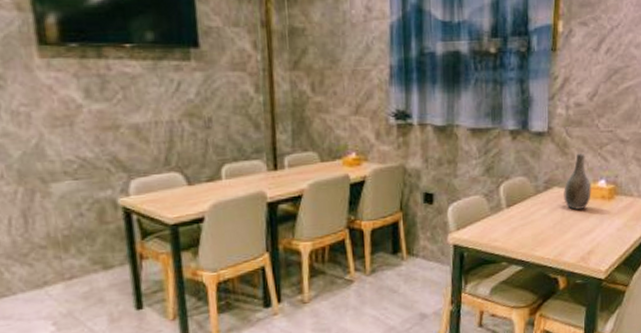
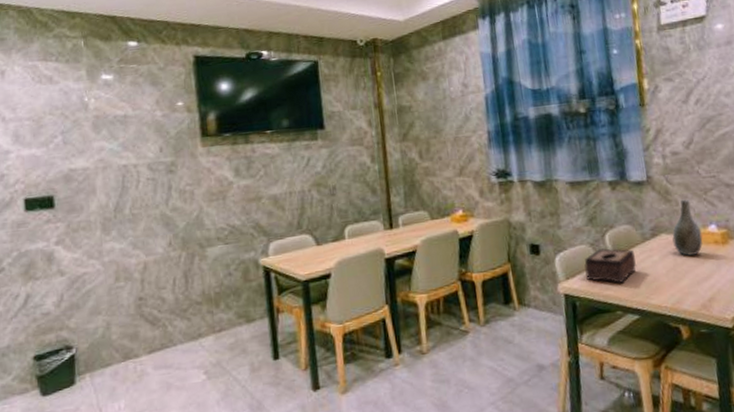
tissue box: none [476,199,527,235] -> present [584,248,636,283]

